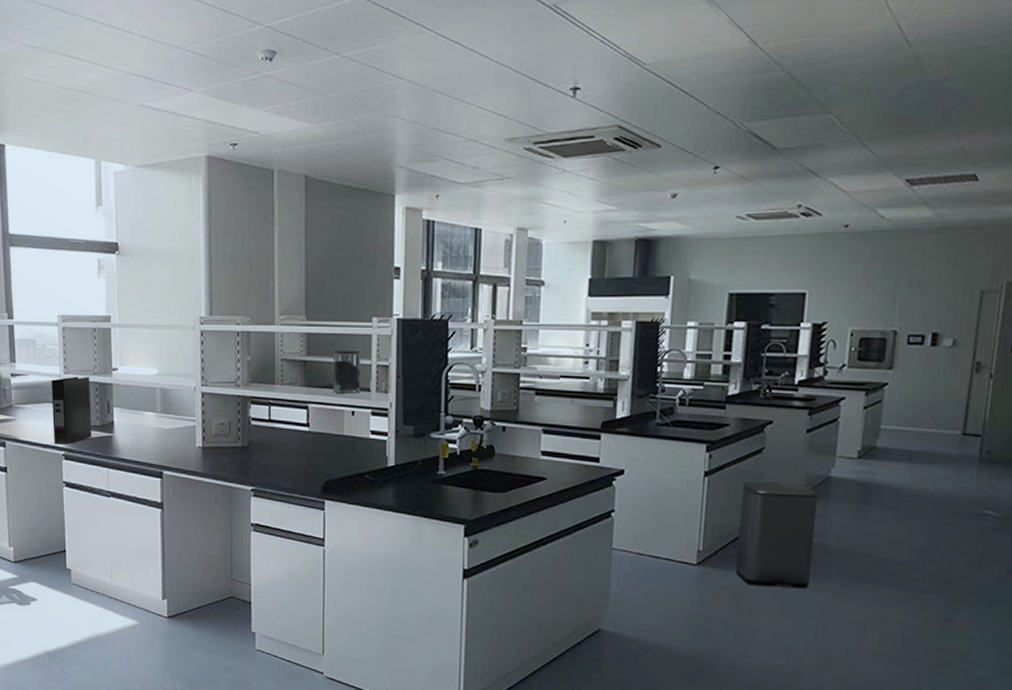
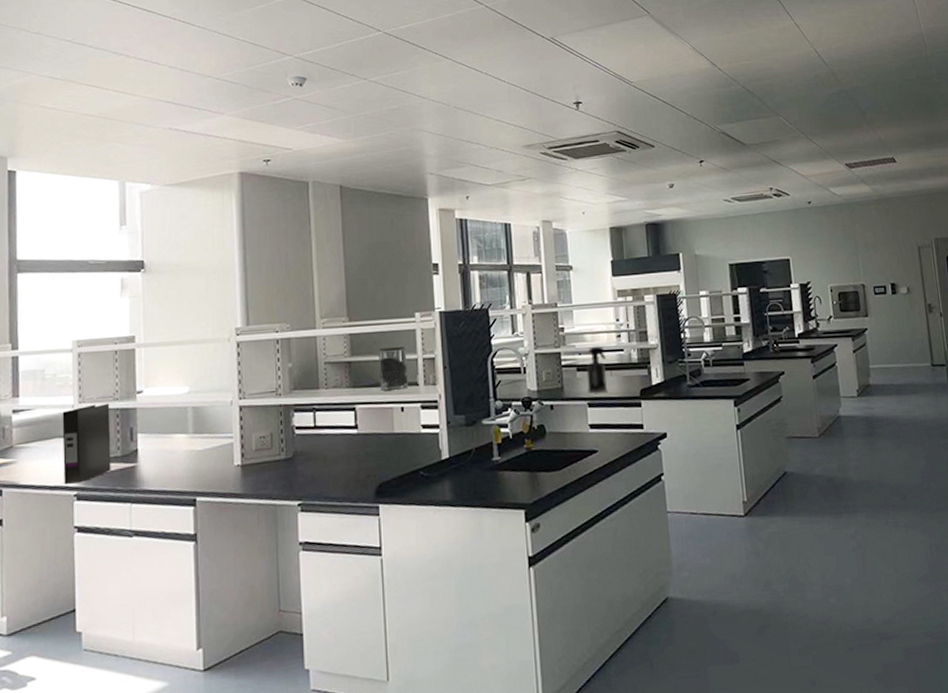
spray bottle: none [544,370,569,421] -> present [586,346,608,394]
pedal bin: present [735,481,819,589] -> none [770,426,843,529]

